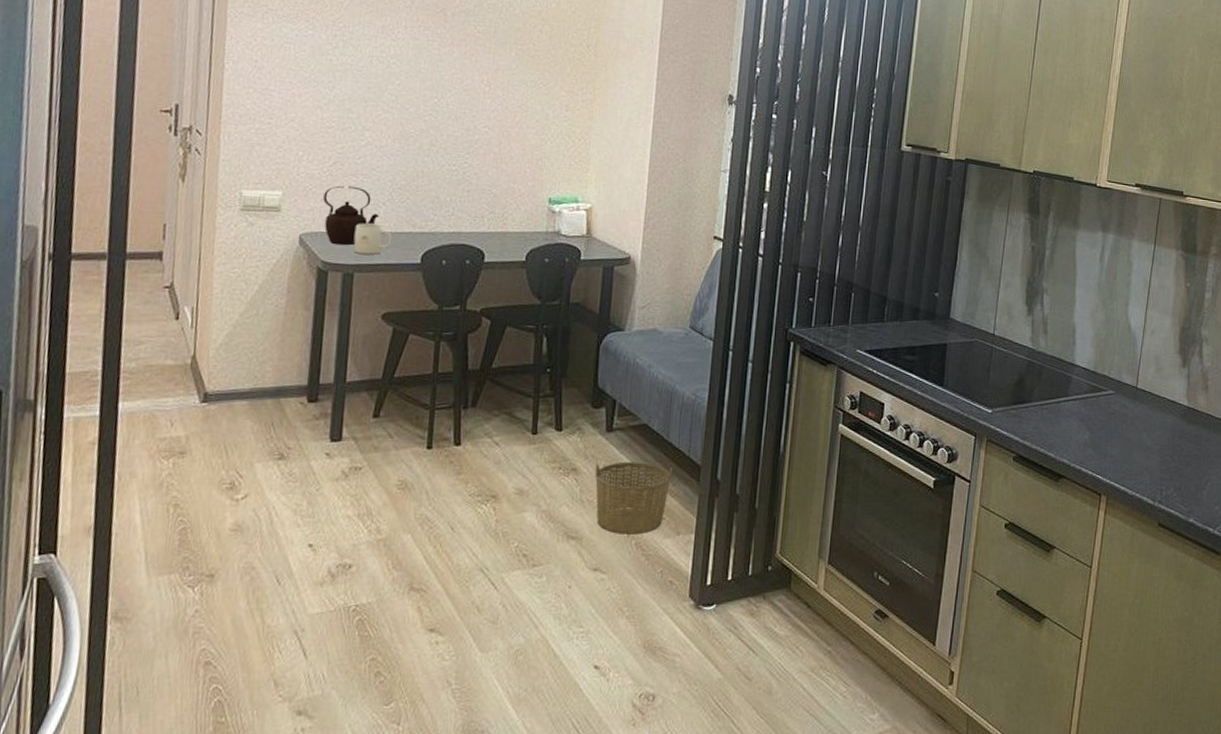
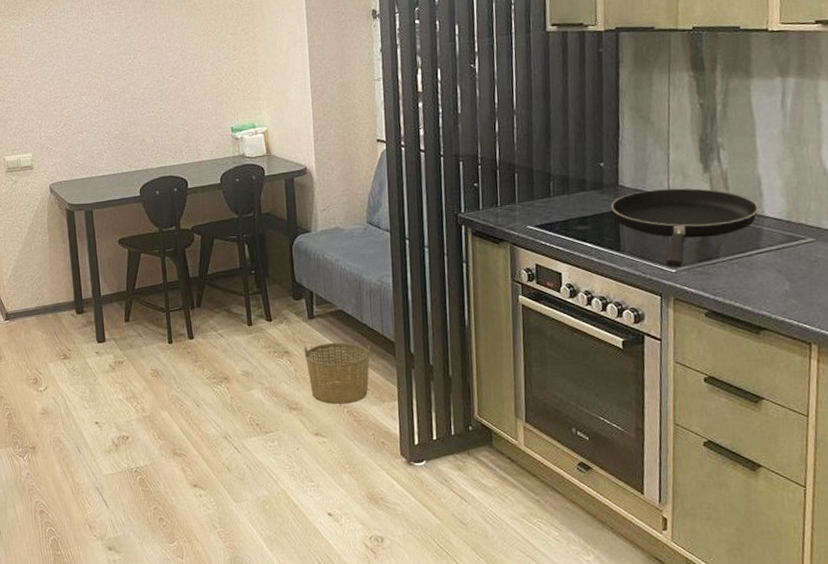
teapot: present [323,185,380,246] -> none [61,141,104,190]
mug: present [353,223,393,255] -> none [87,168,116,194]
frying pan: none [940,326,1071,408] -> present [611,188,759,268]

